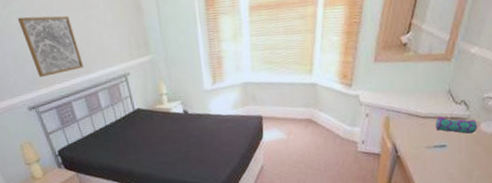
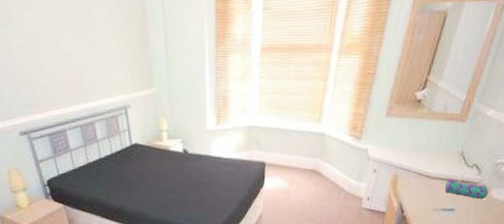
wall art: present [17,15,84,77] -> none [17,37,83,102]

